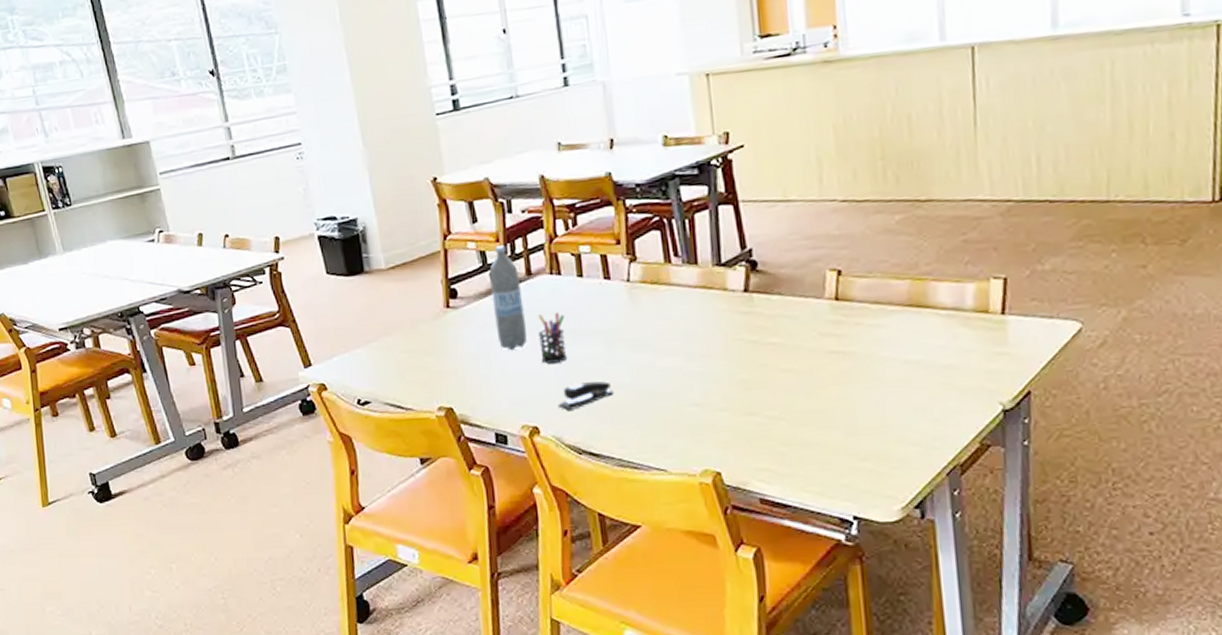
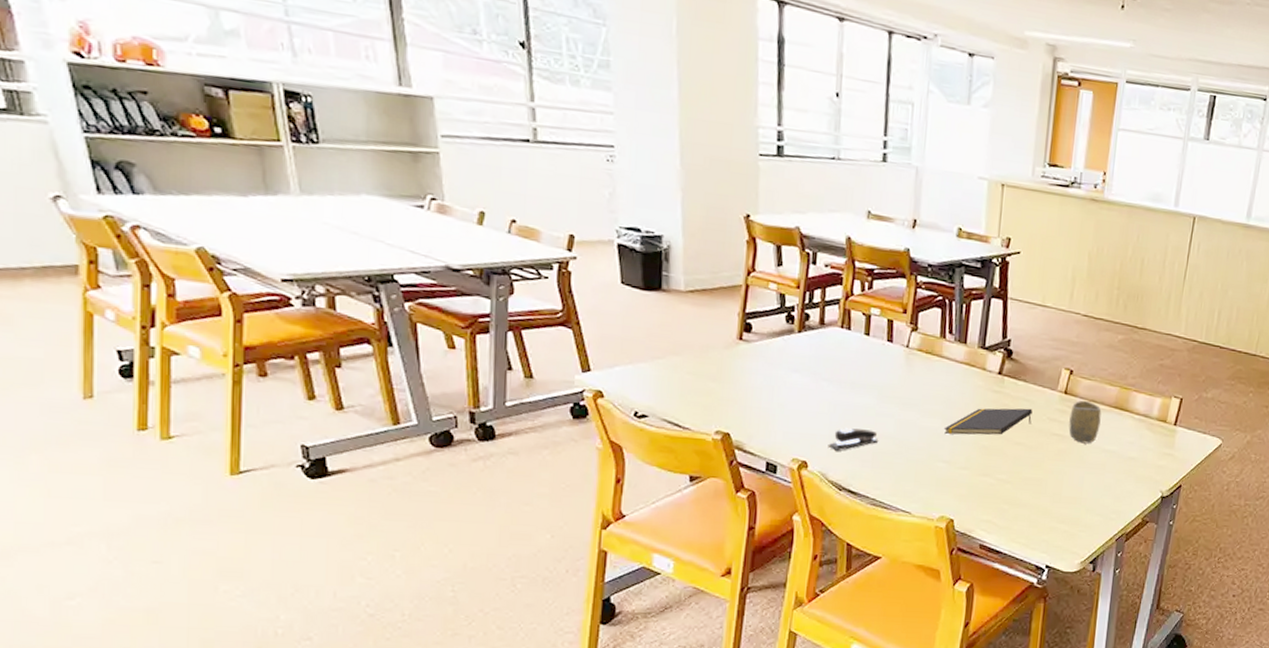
water bottle: present [489,245,527,351] -> none [783,292,813,390]
pen holder: present [538,312,568,364] -> none [820,362,847,408]
notepad: none [688,325,798,372] -> present [943,408,1033,435]
cup: none [848,303,893,358] -> present [1069,400,1102,444]

